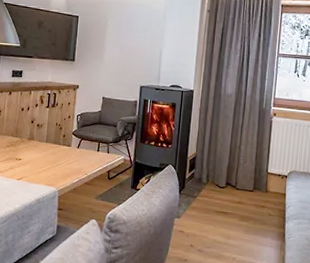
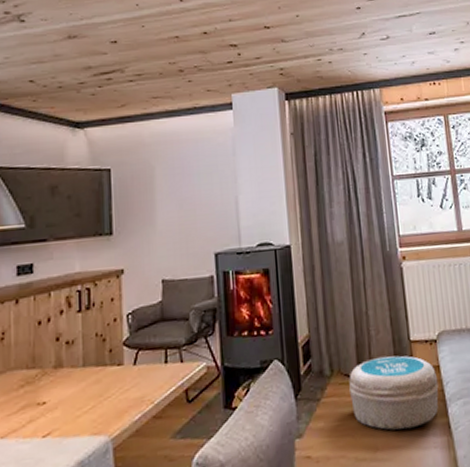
cosmetic container: none [217,178,283,231] -> present [349,355,439,431]

